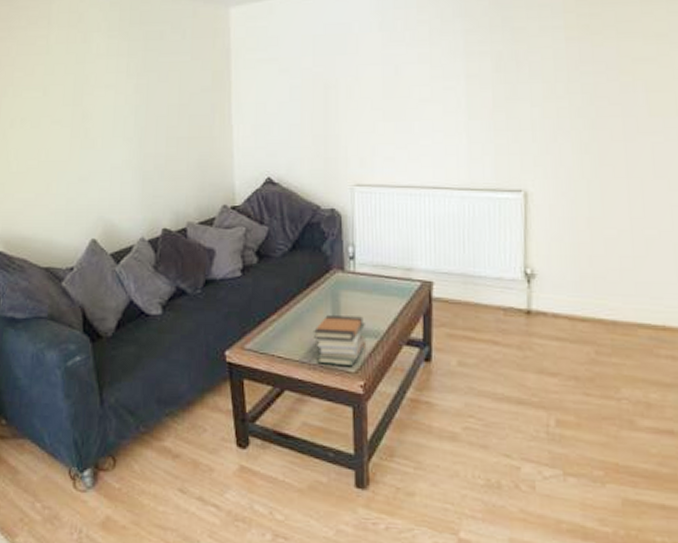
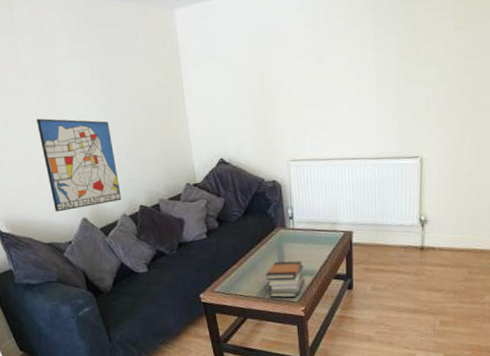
wall art: none [56,119,142,230] -> present [36,118,122,212]

